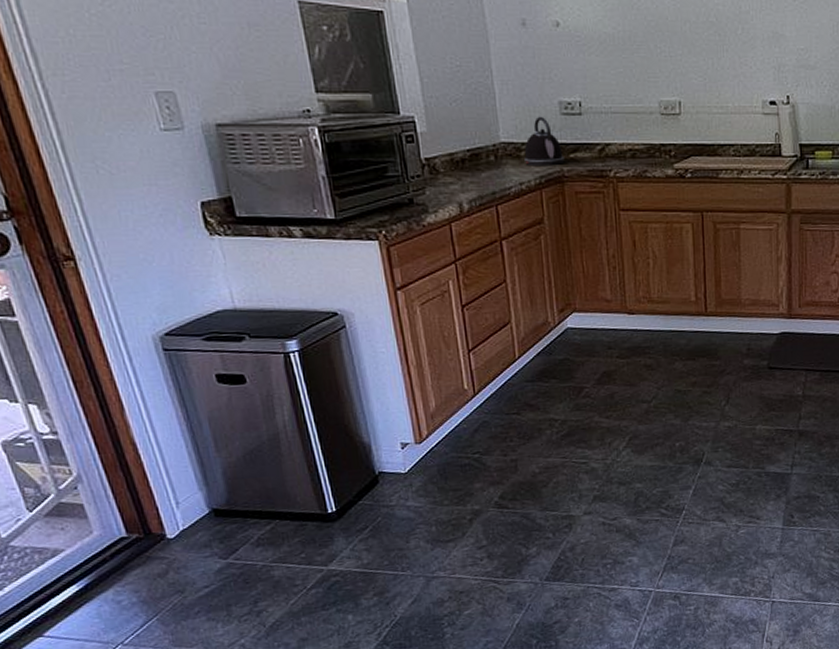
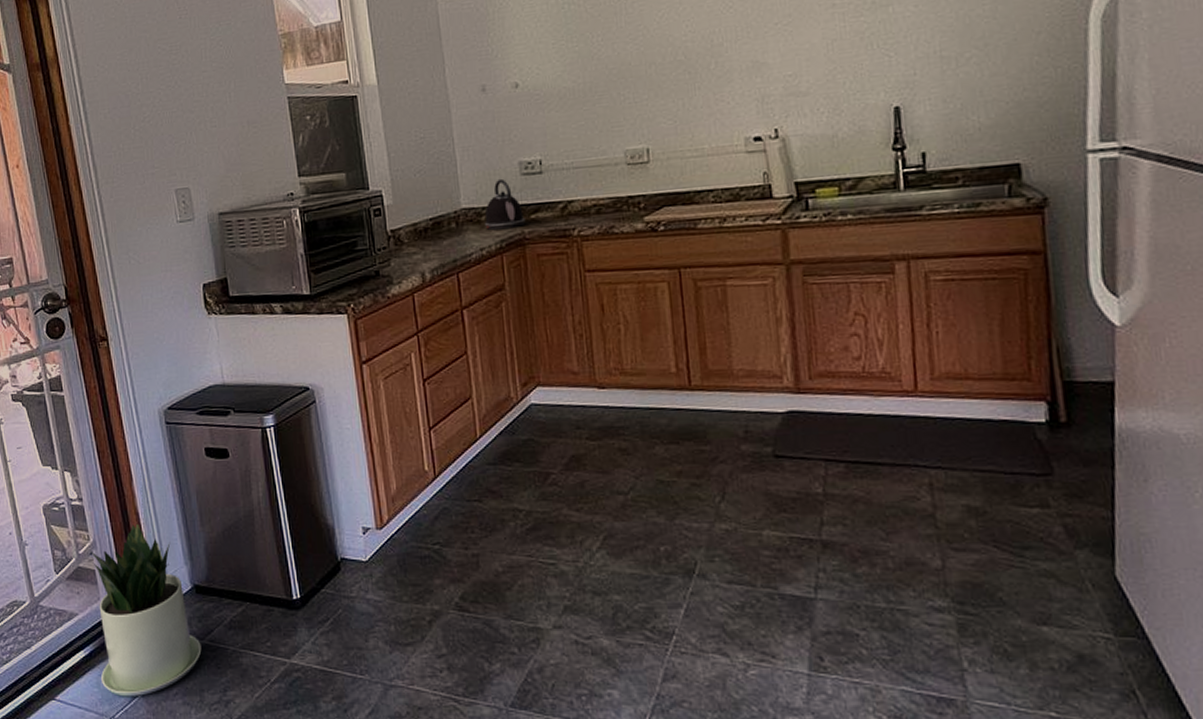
planter: none [73,453,226,623] -> present [89,523,202,696]

